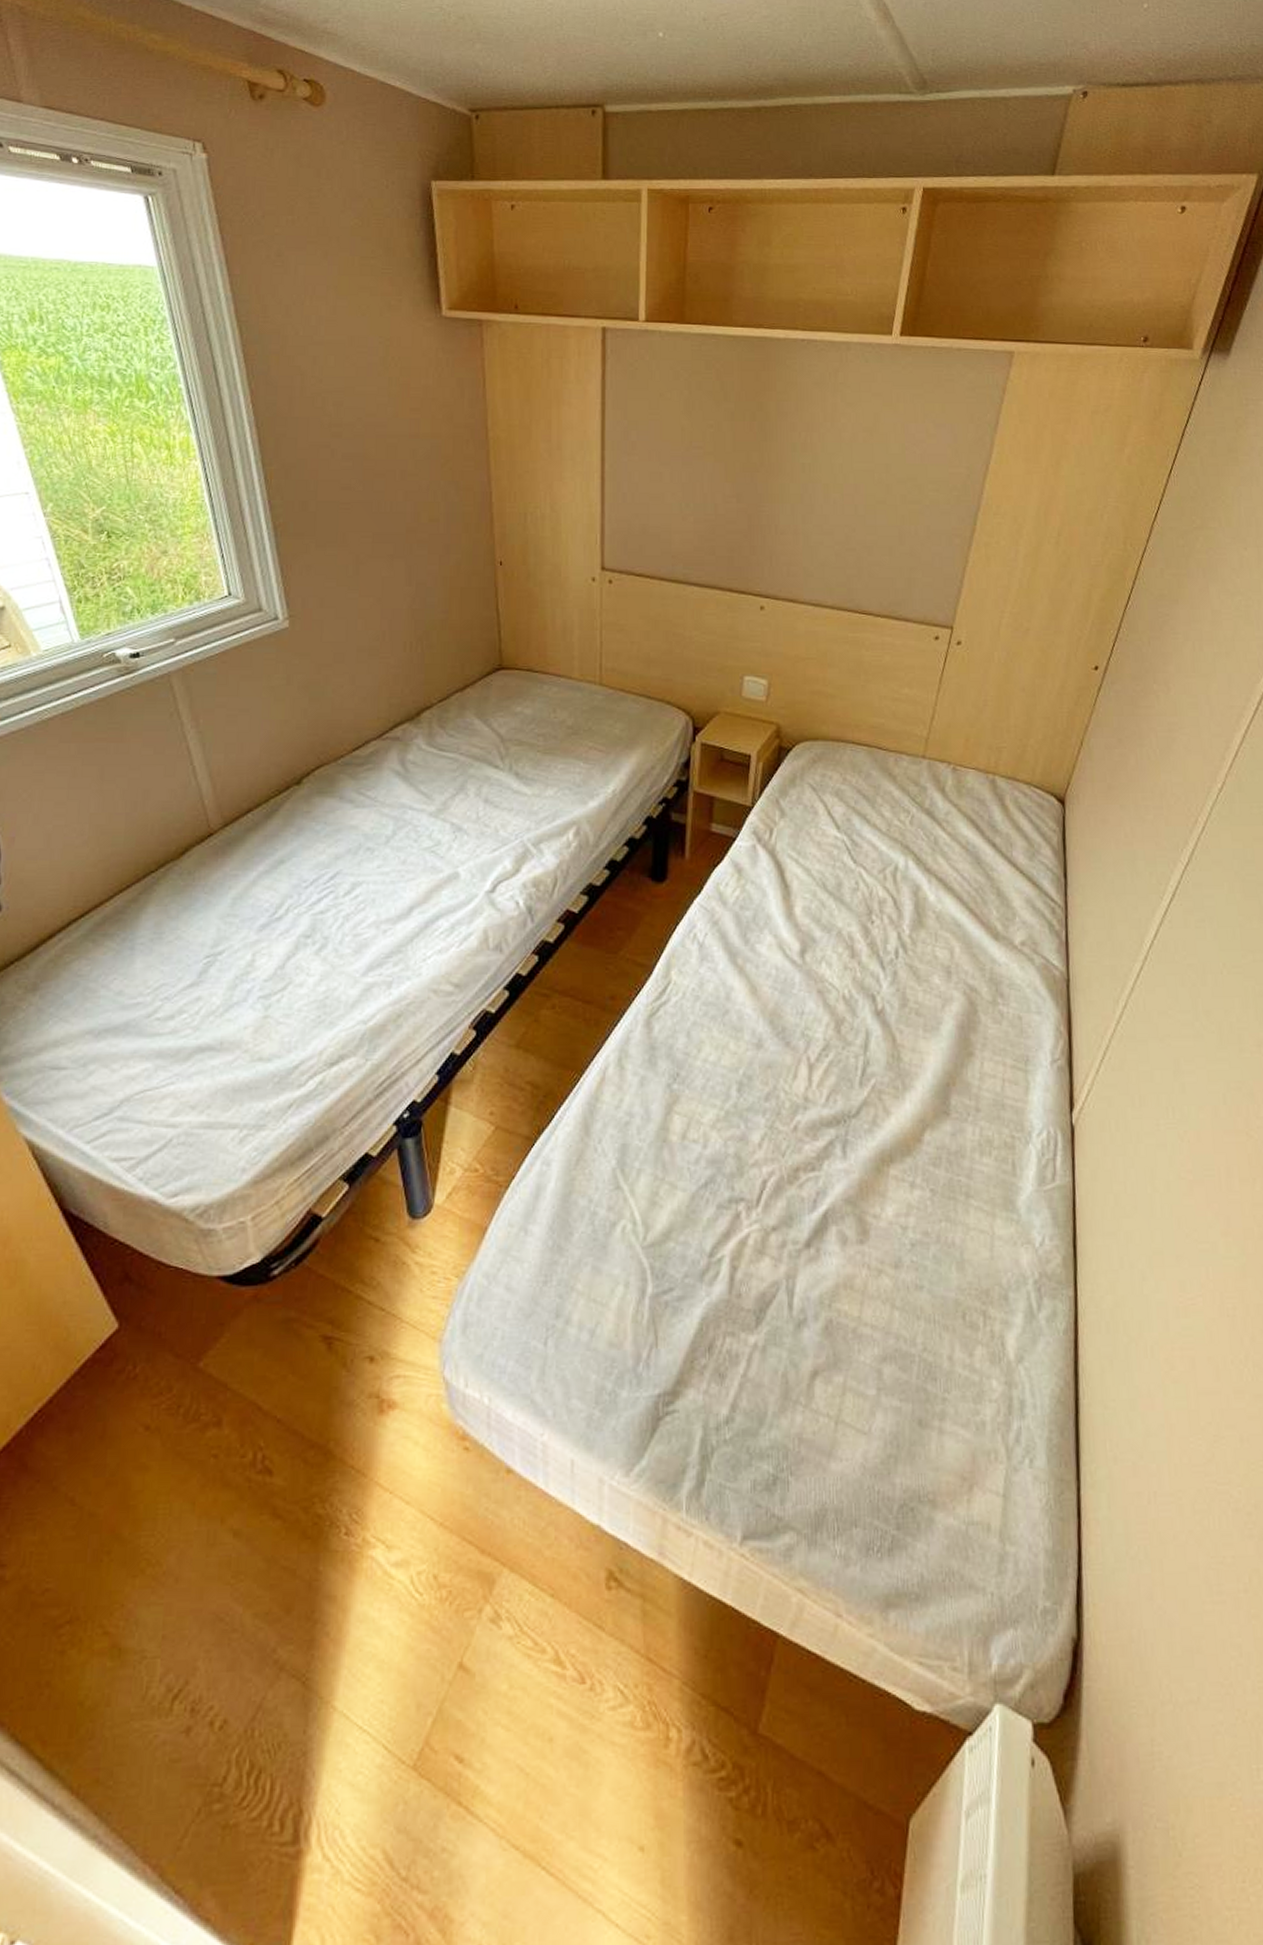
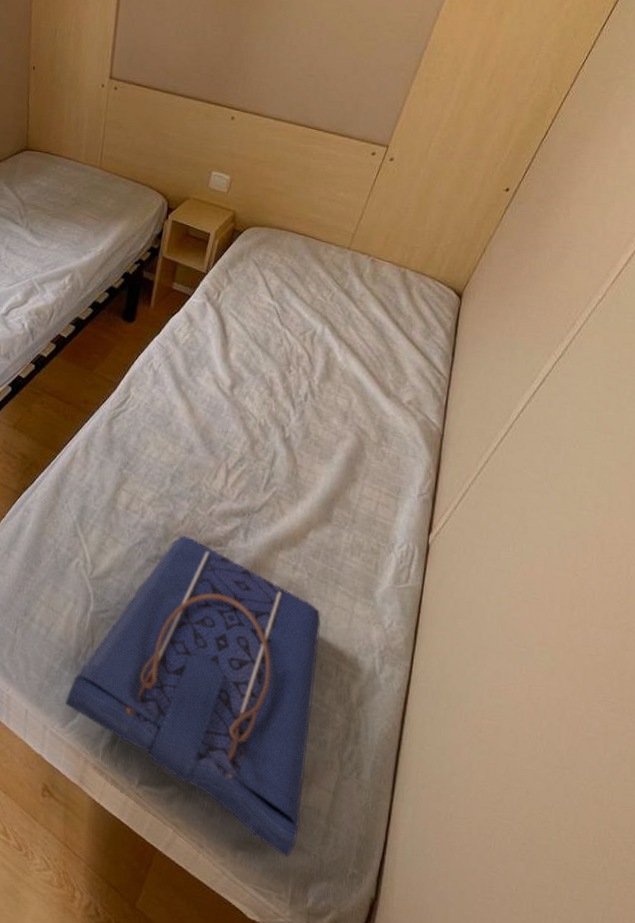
tote bag: none [627,1164,967,1604] -> present [65,535,321,857]

